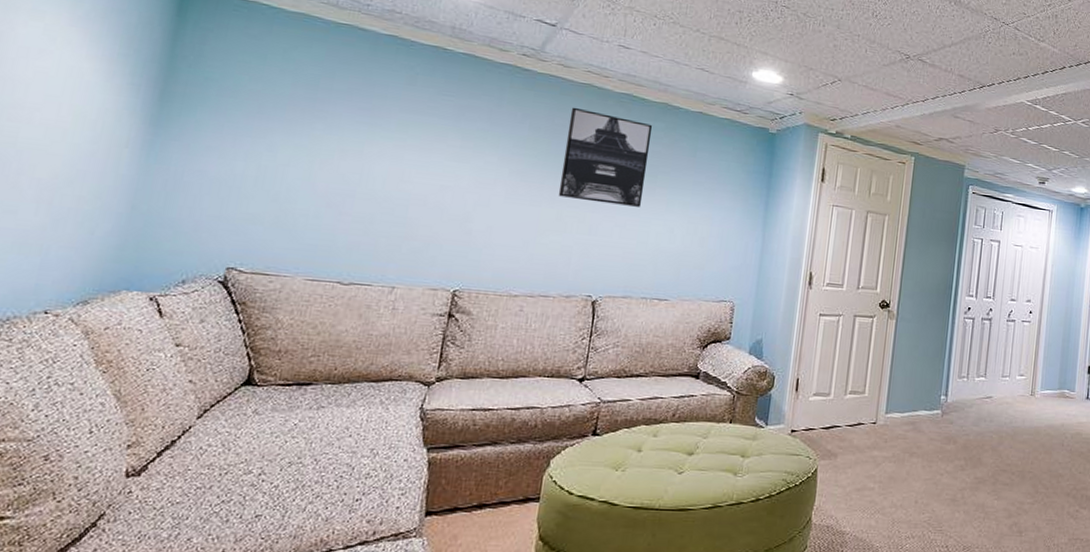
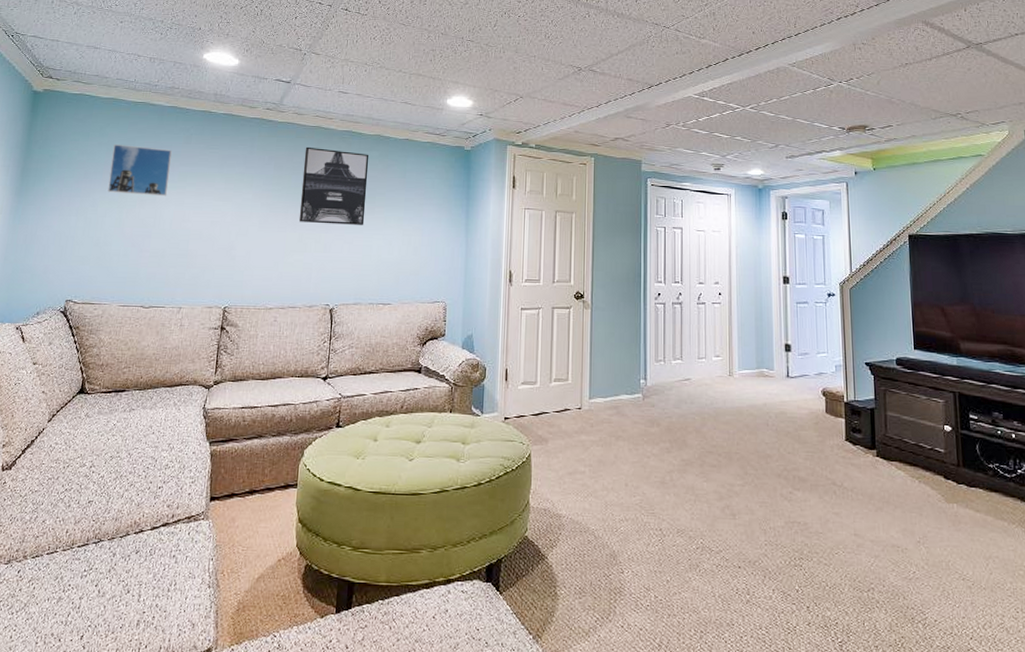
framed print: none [292,74,388,149] -> present [107,145,172,197]

